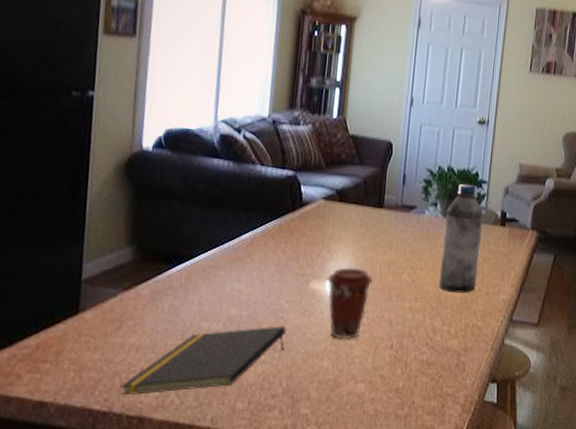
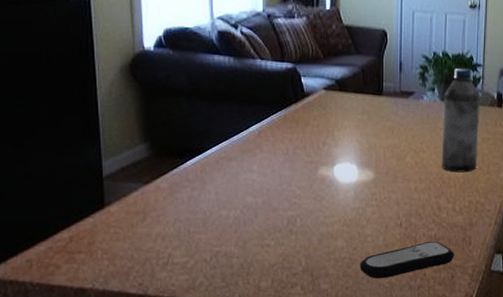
notepad: present [120,324,286,396] -> none [152,209,300,280]
coffee cup: present [327,267,374,340] -> none [334,153,379,221]
remote control: none [344,365,446,406] -> present [360,241,454,279]

